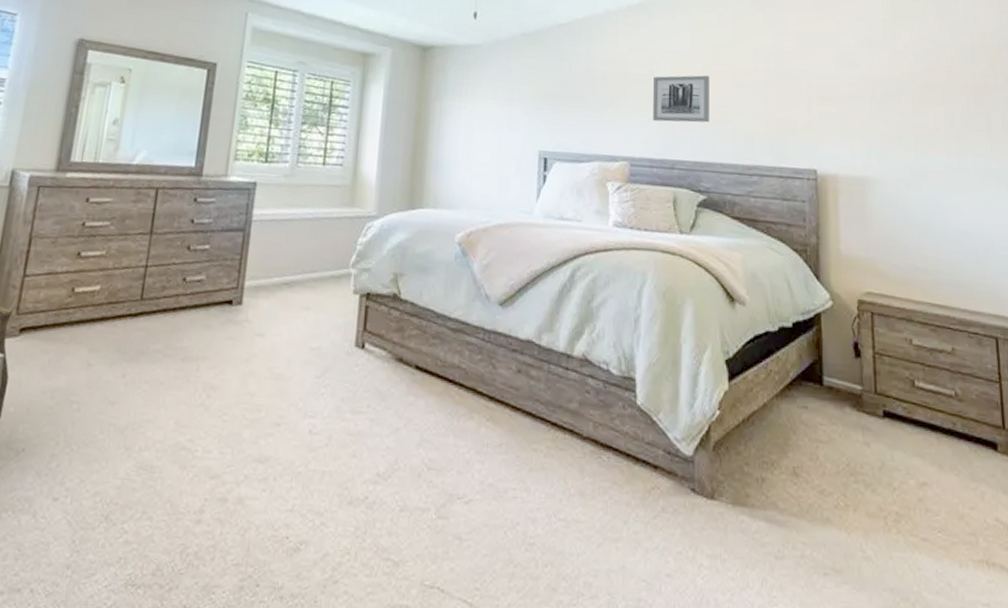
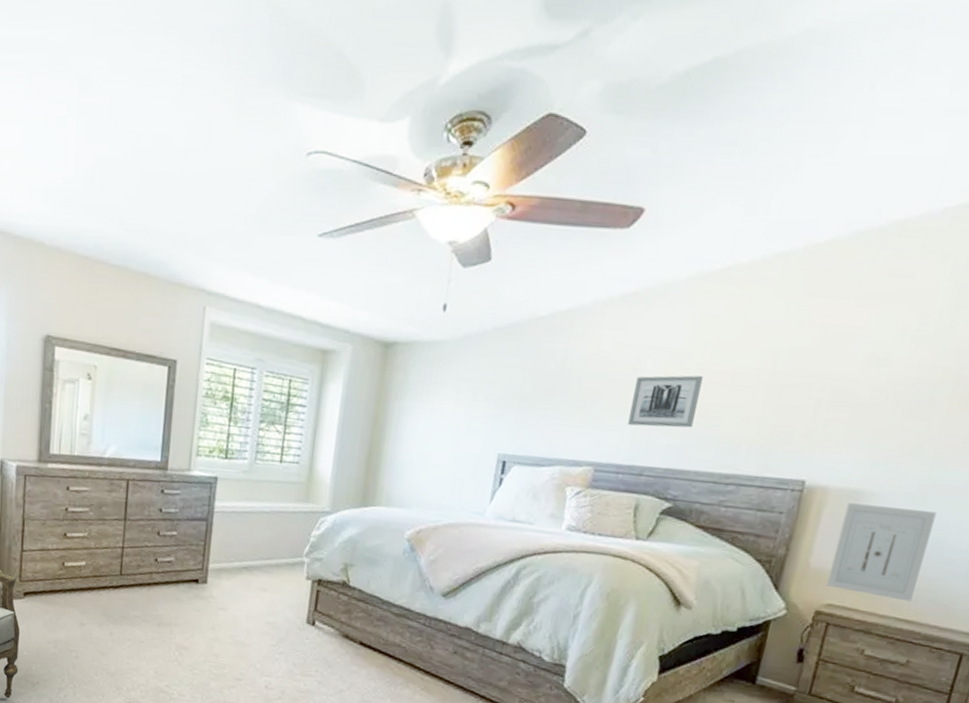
wall art: none [857,190,937,286] -> present [826,503,937,602]

